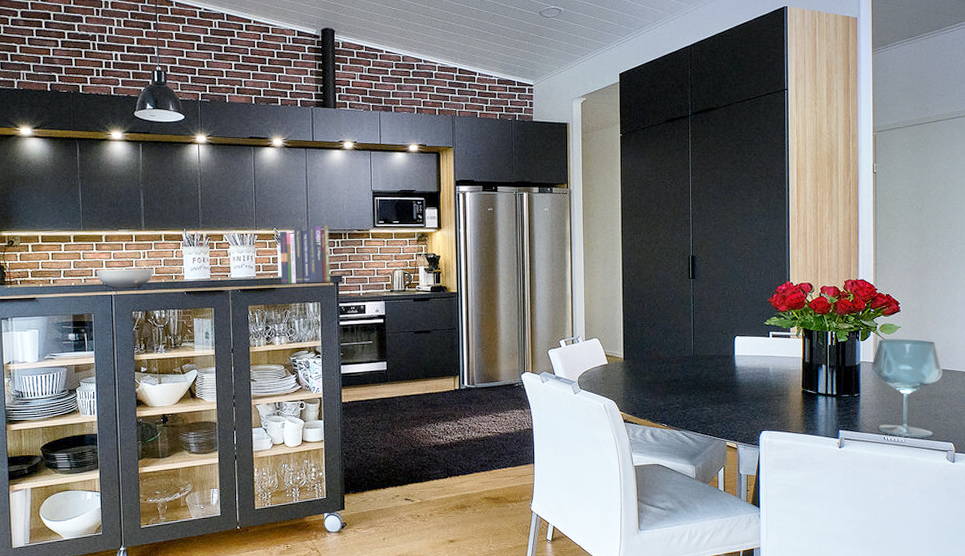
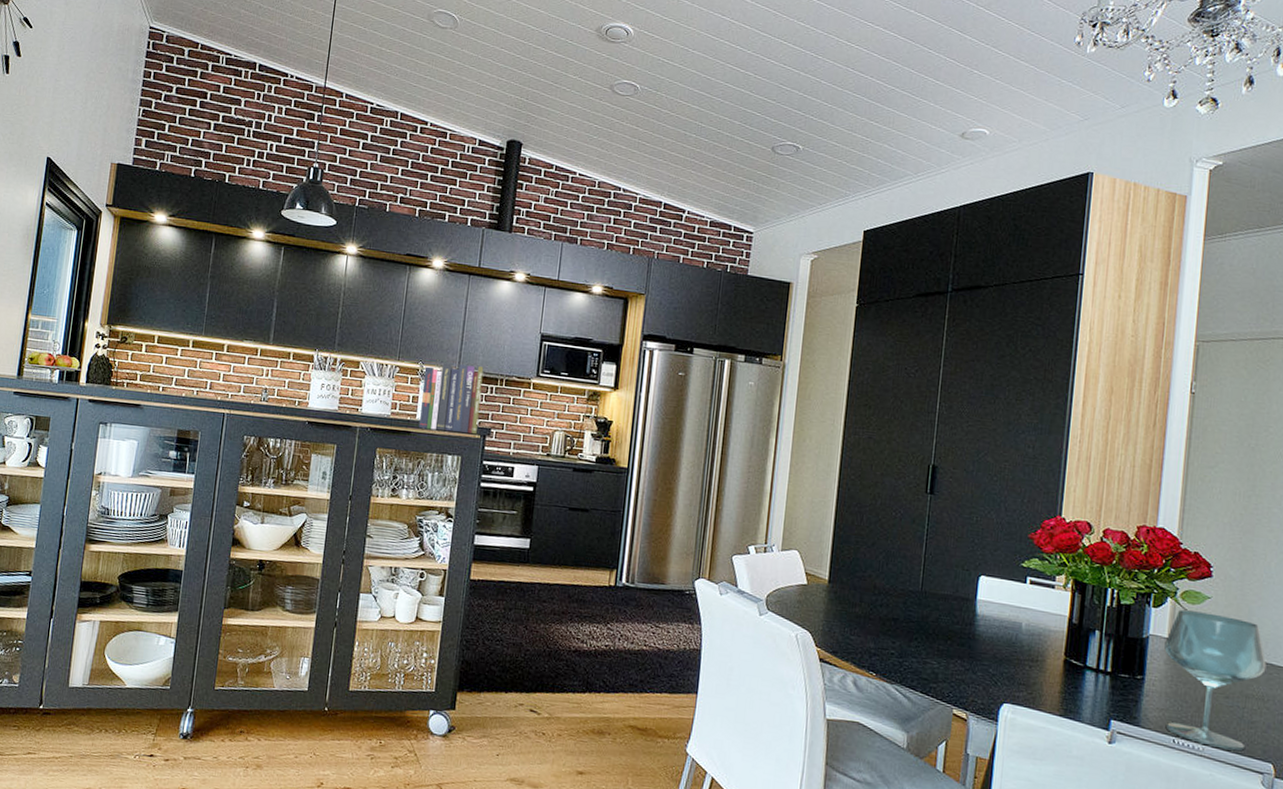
bowl: present [95,268,154,290] -> none [210,383,276,411]

